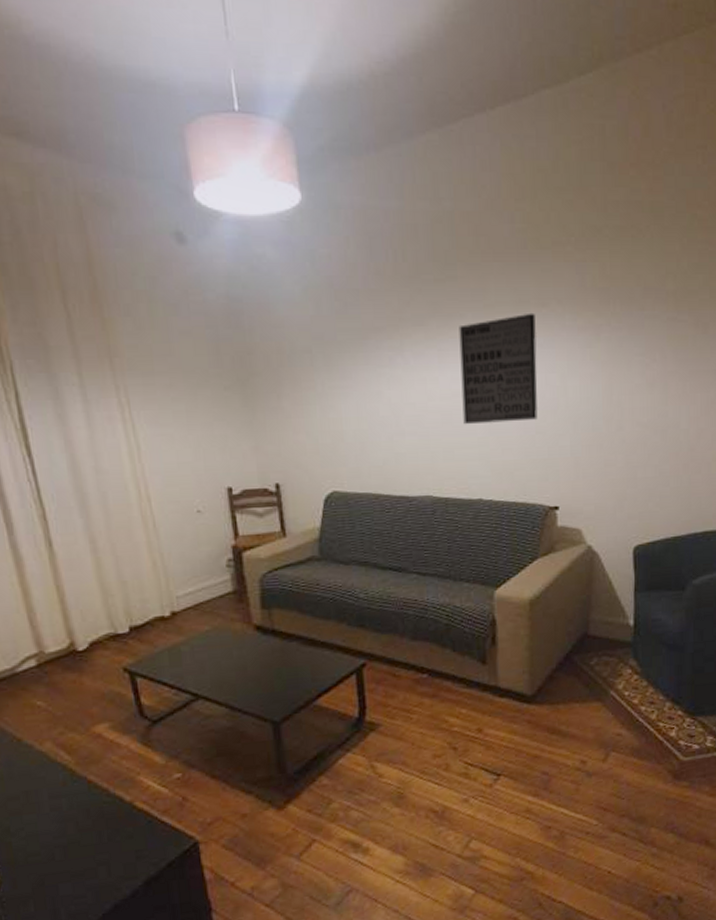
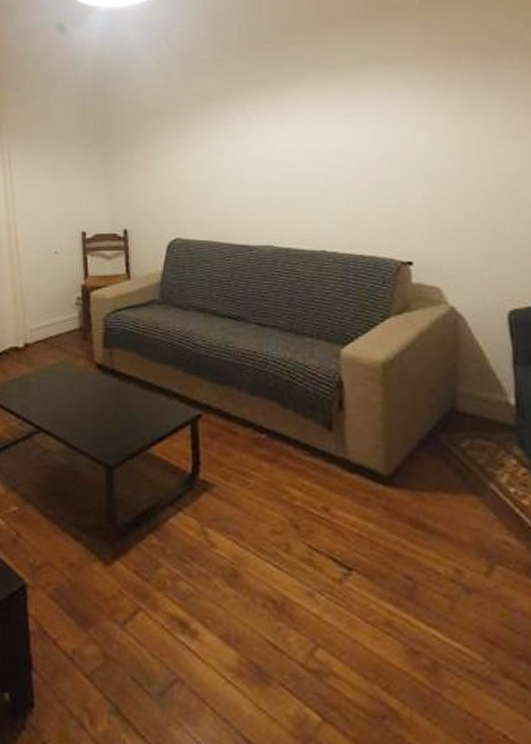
wall art: present [459,312,538,425] -> none [300,70,385,177]

